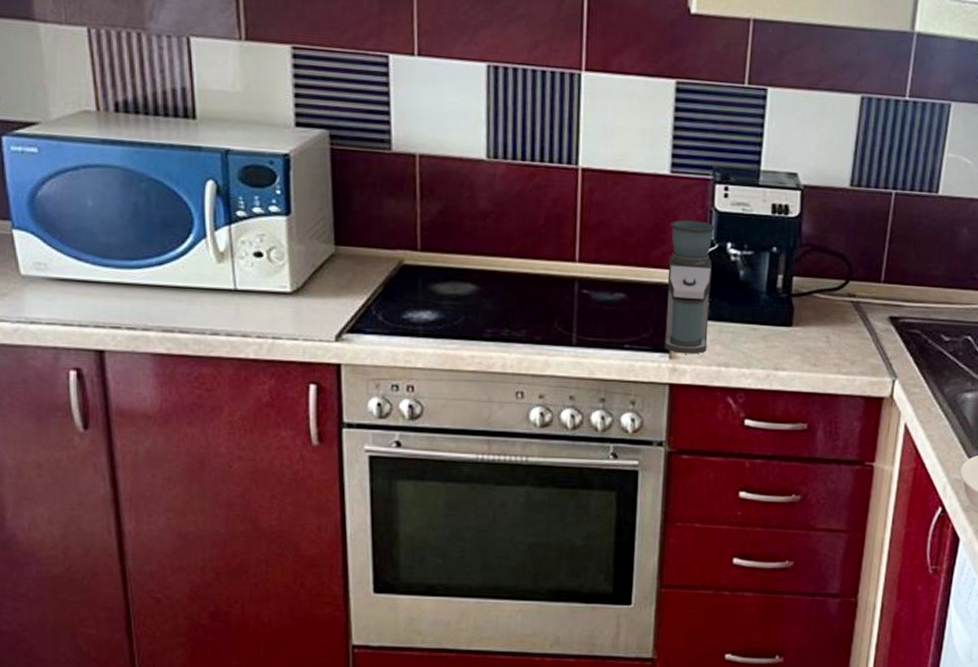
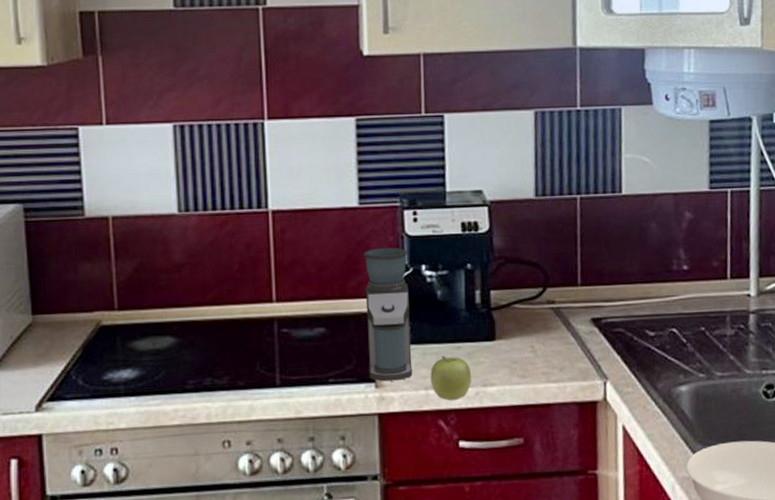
fruit: none [723,335,765,381] -> present [430,355,472,401]

